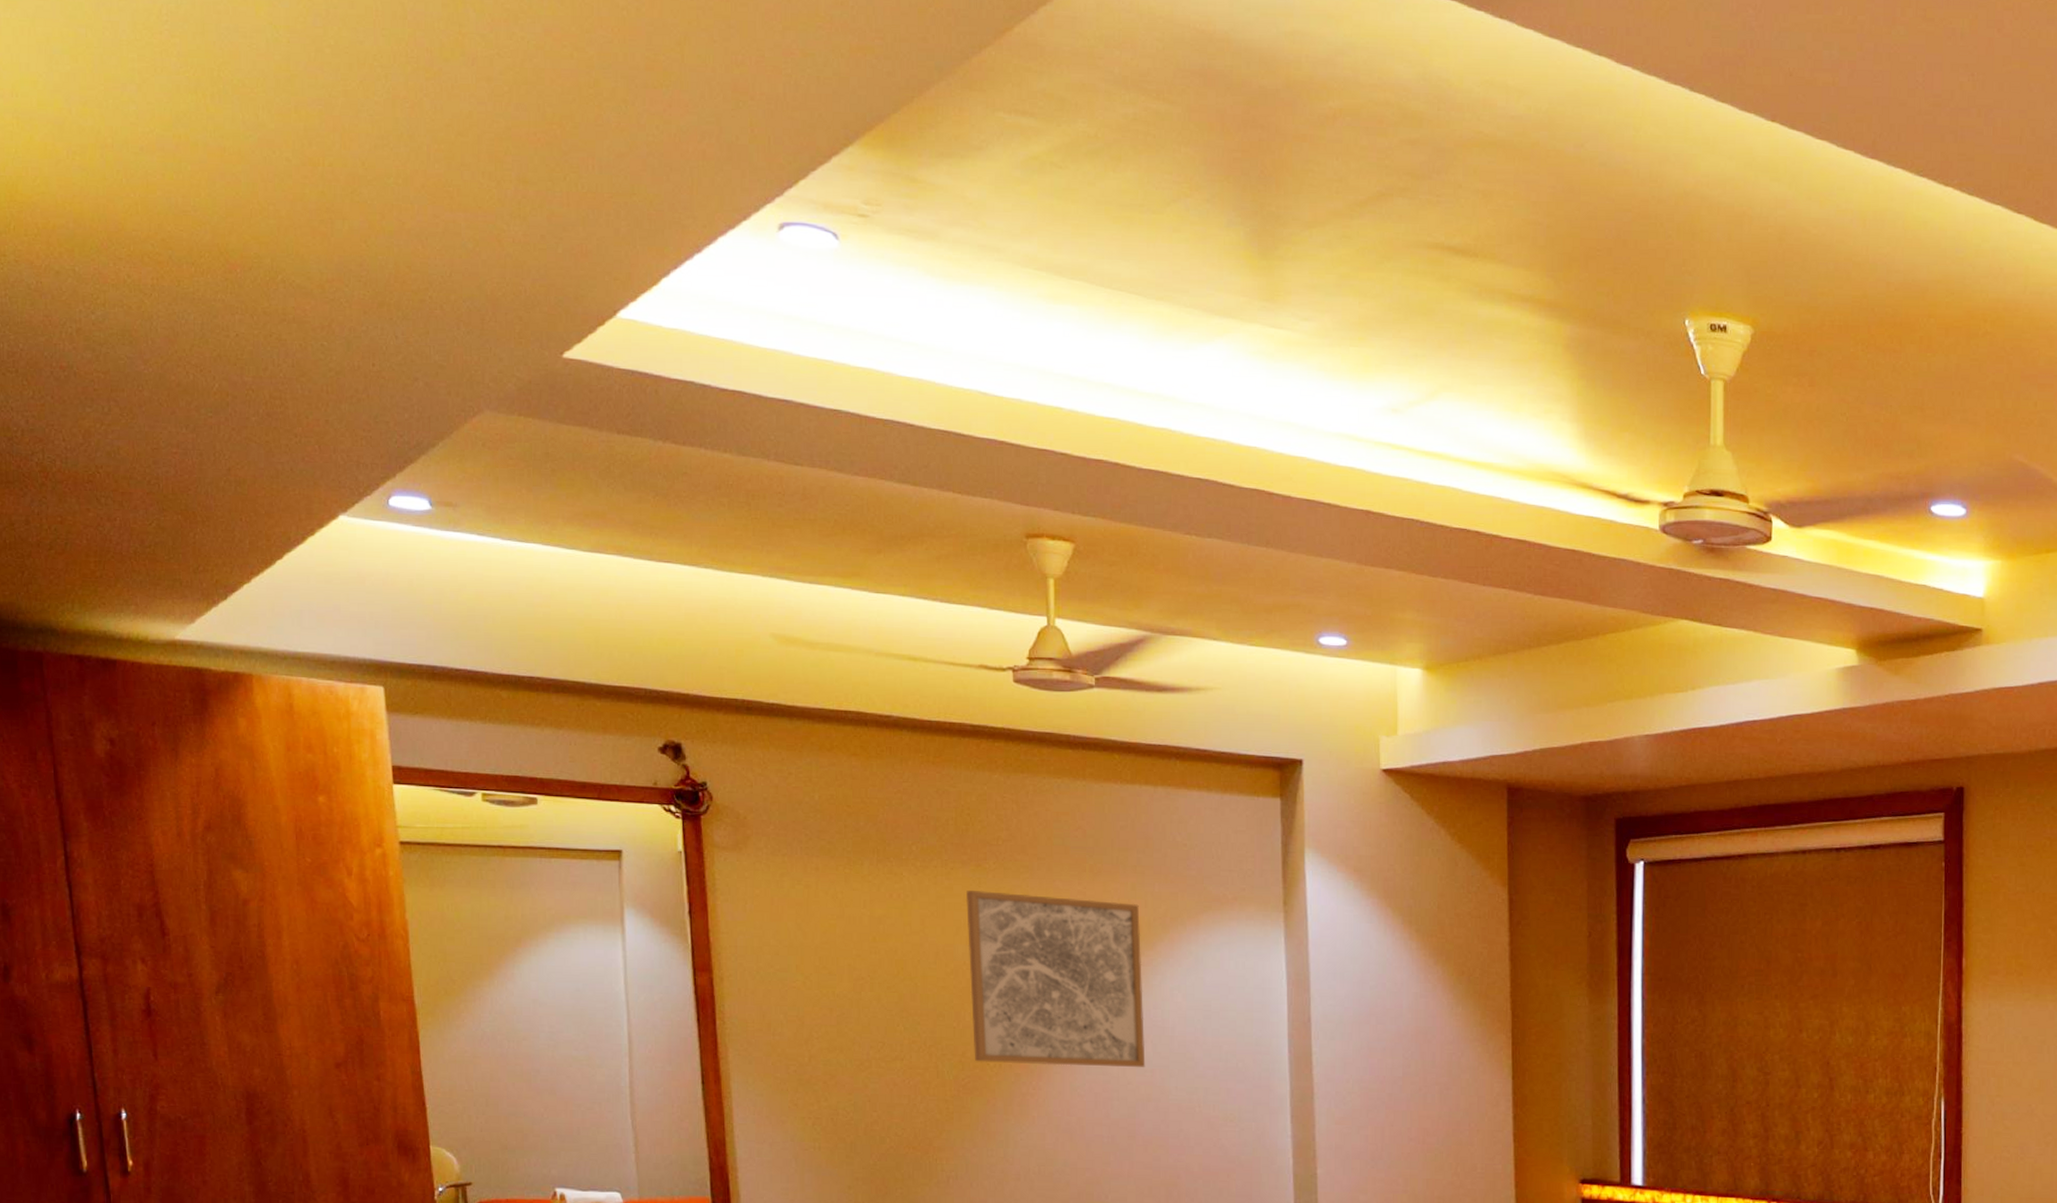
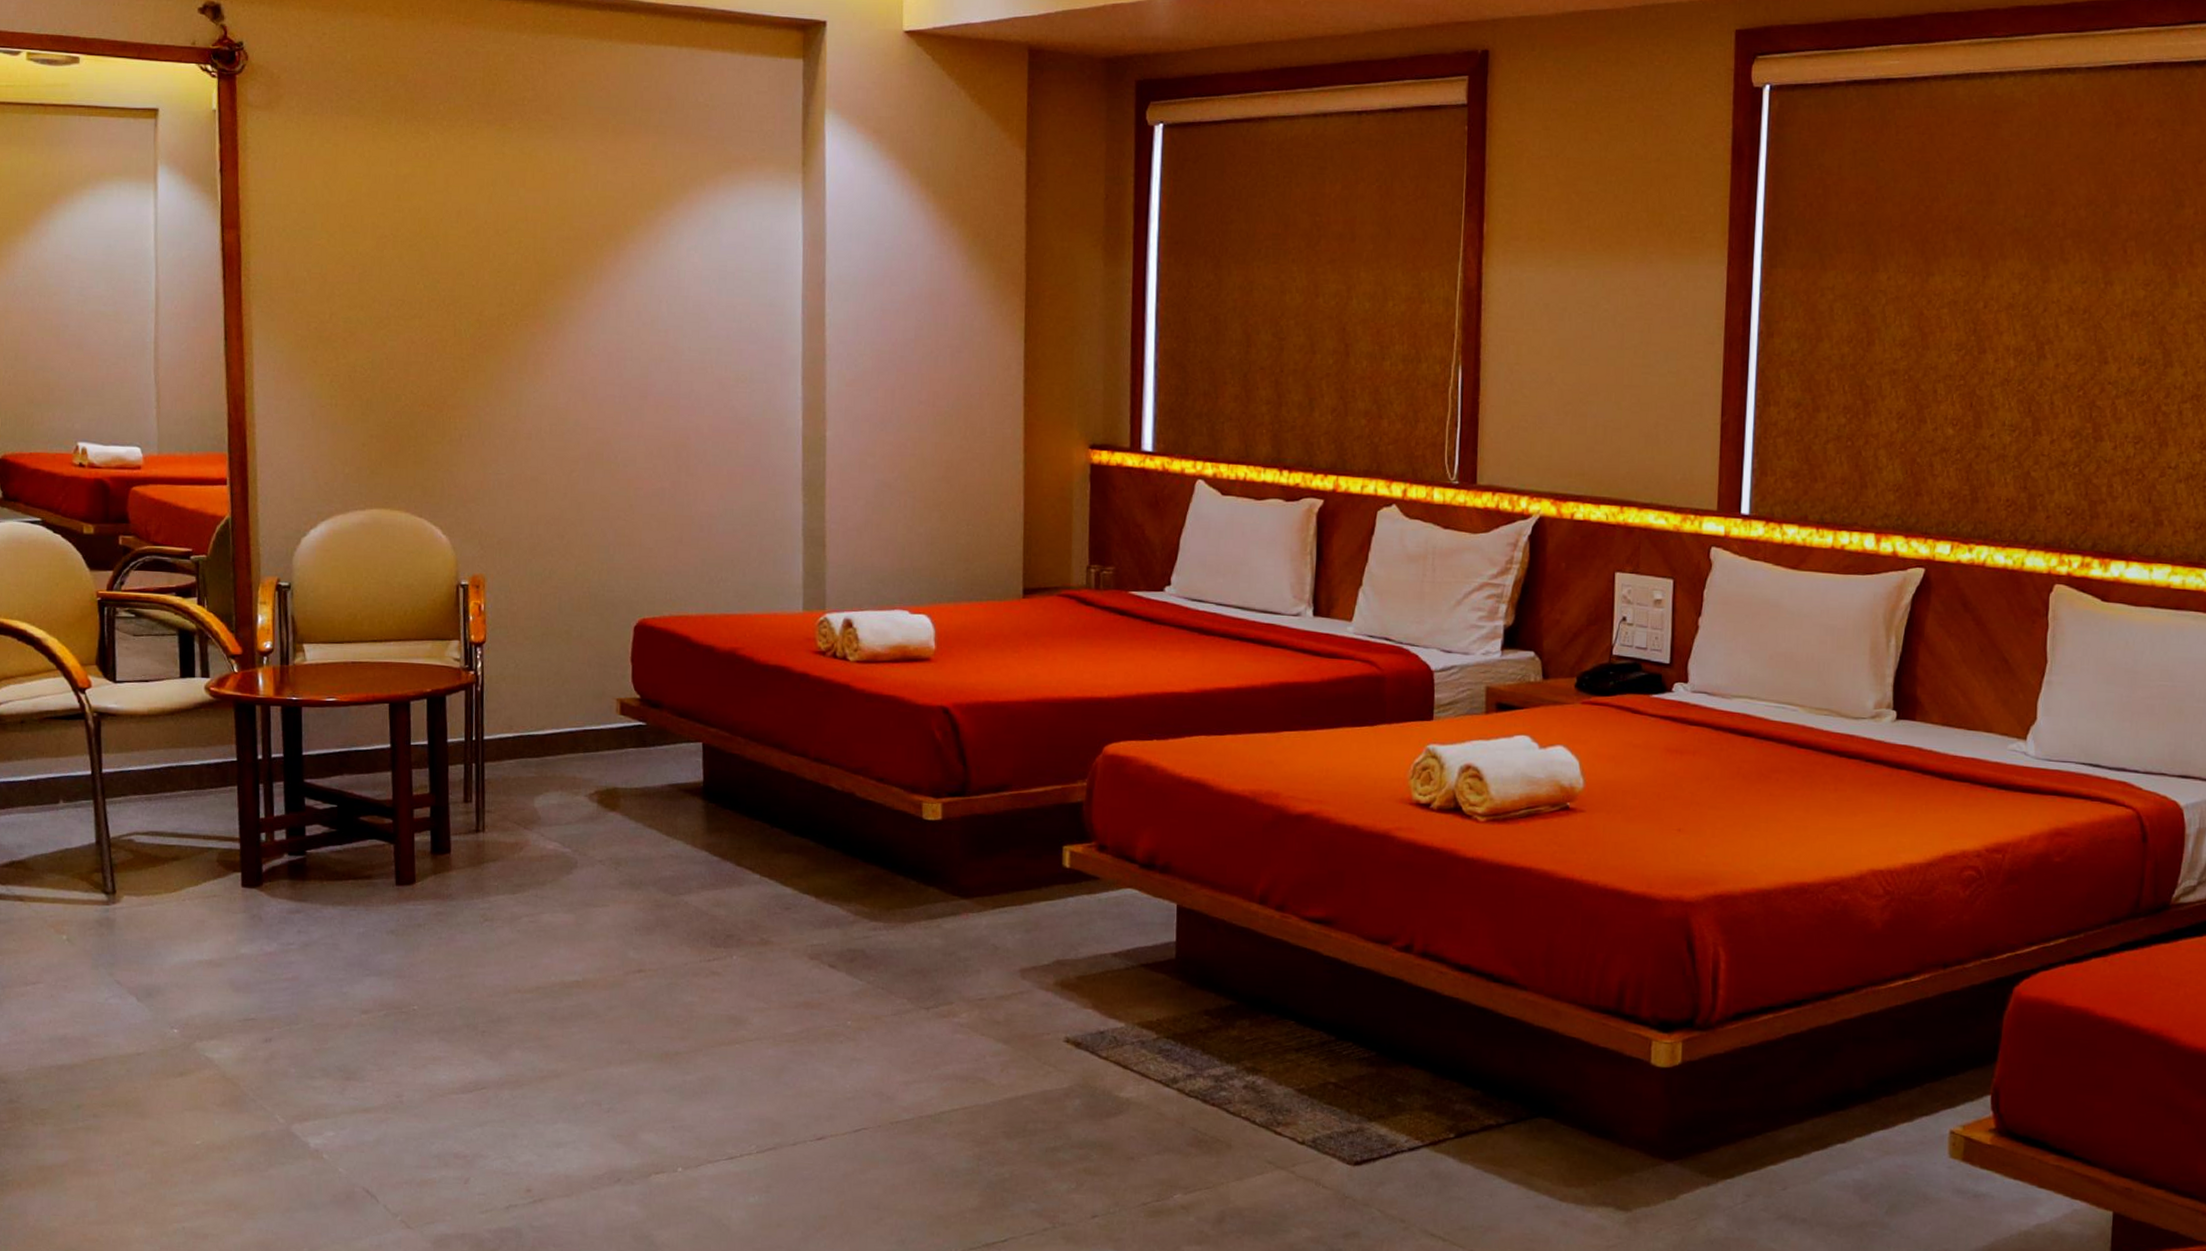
wall art: present [966,890,1146,1067] -> none [490,149,660,327]

